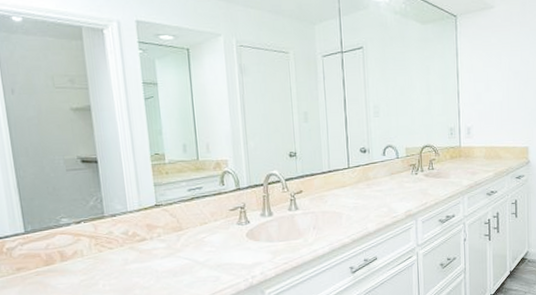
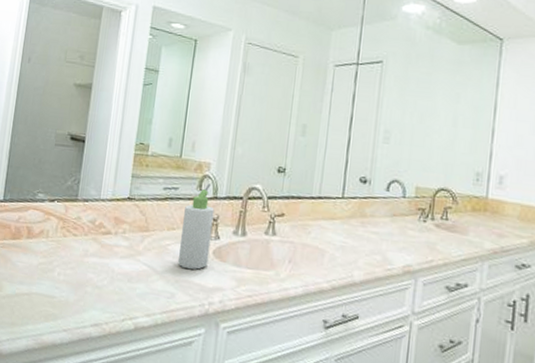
bottle: none [212,178,244,253] -> present [178,183,215,270]

